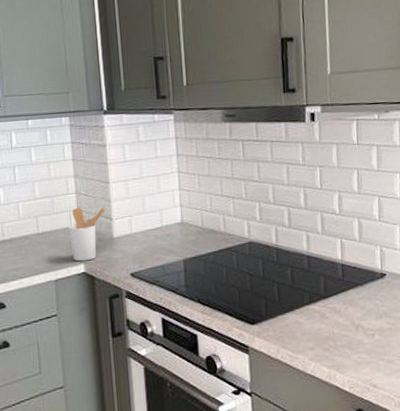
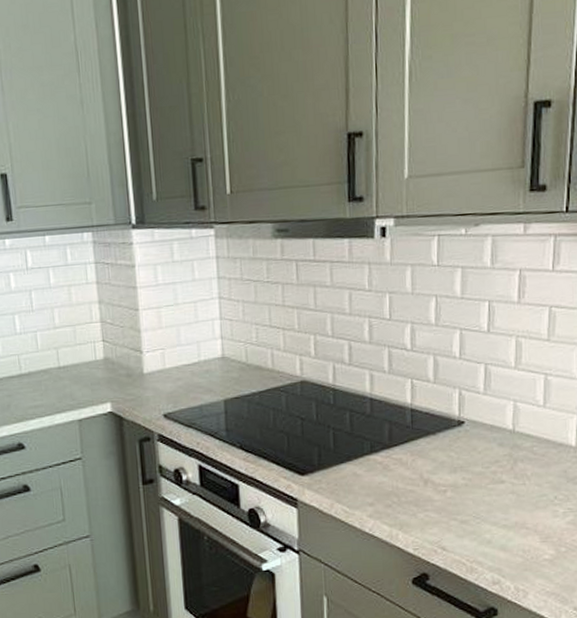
utensil holder: present [68,207,106,262] -> none [92,338,135,400]

